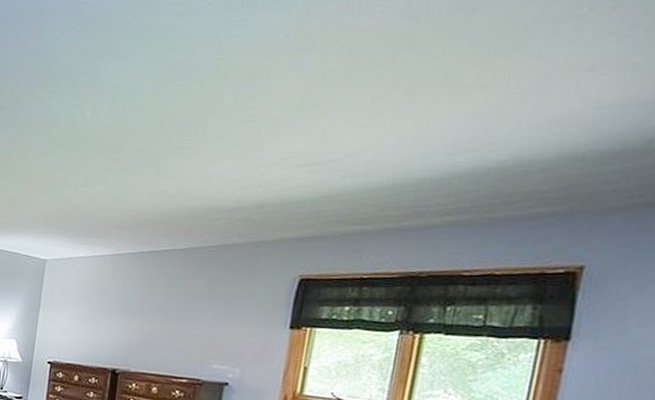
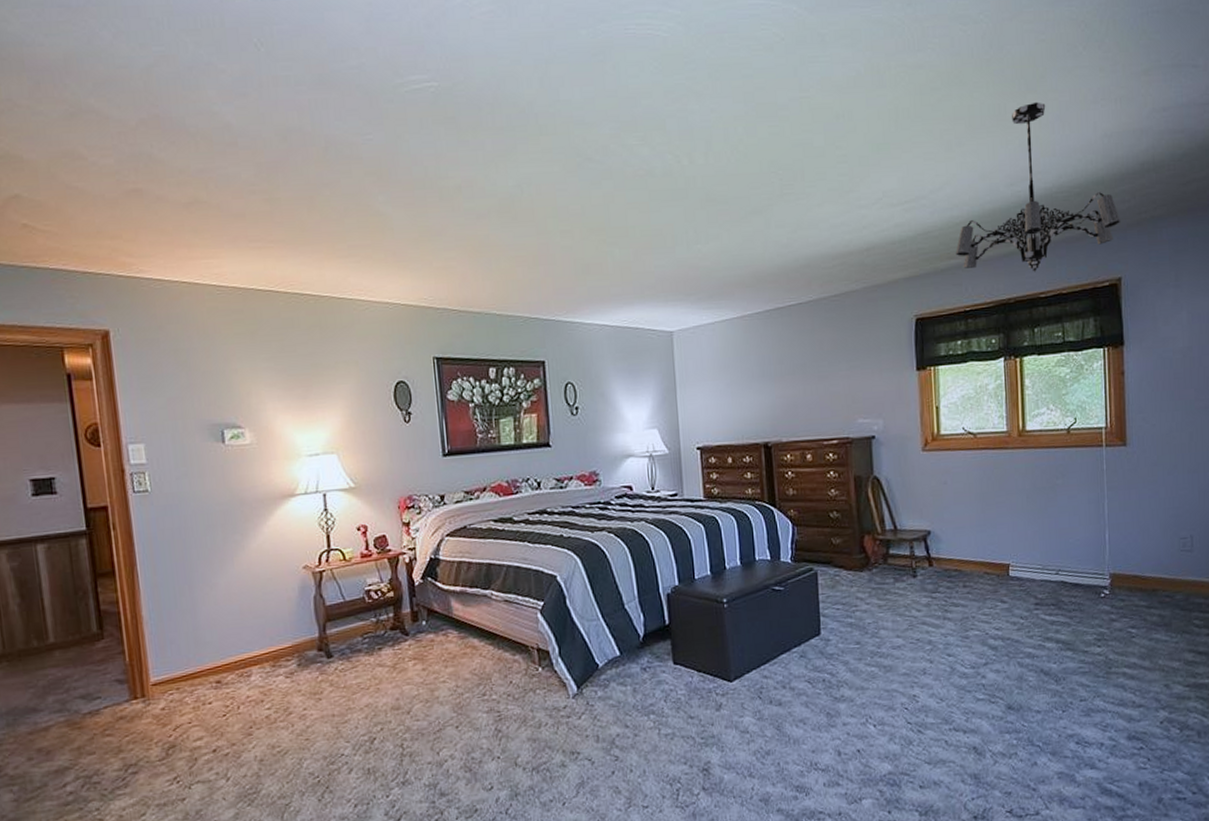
chandelier: none [363,68,600,248] -> present [955,101,1121,272]

